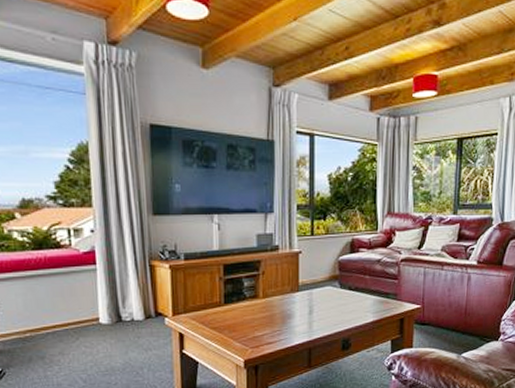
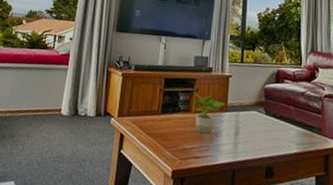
potted plant: none [260,276,297,318] -> present [193,93,226,134]

